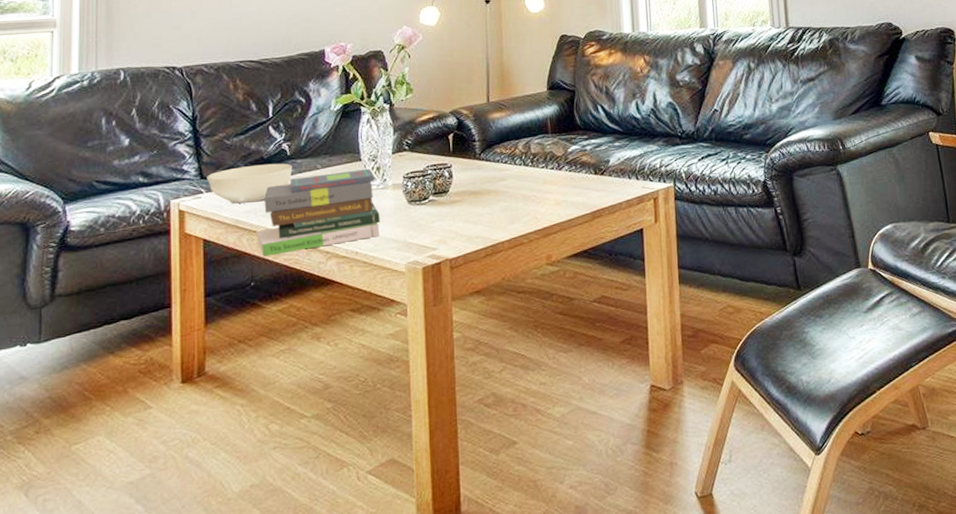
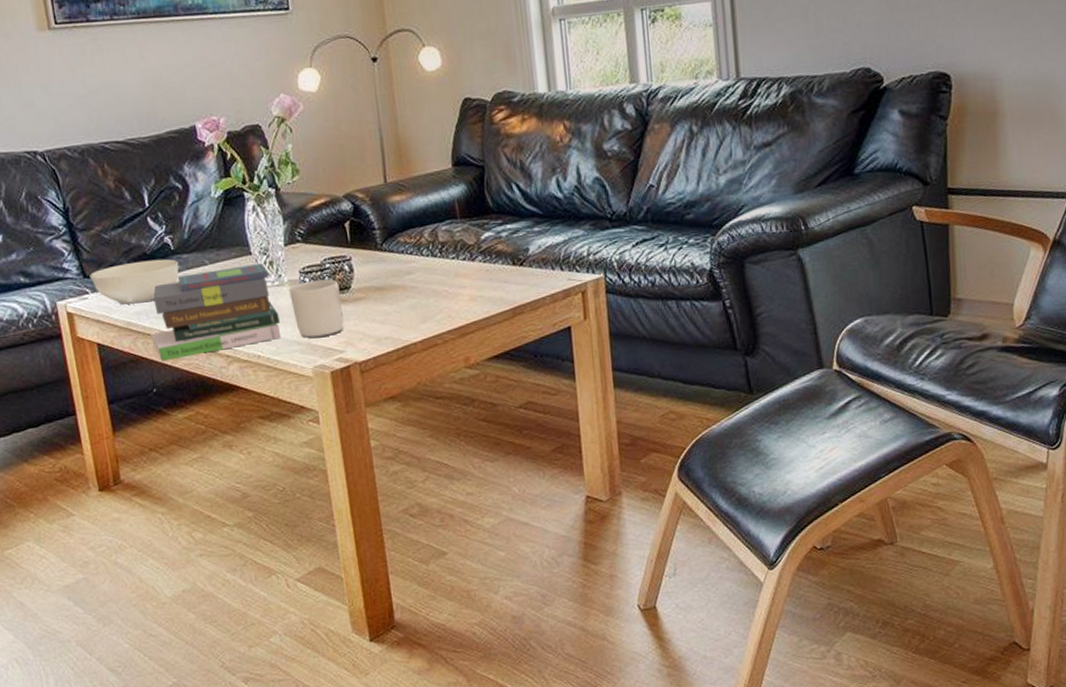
mug: none [392,184,439,237] -> present [288,279,344,338]

